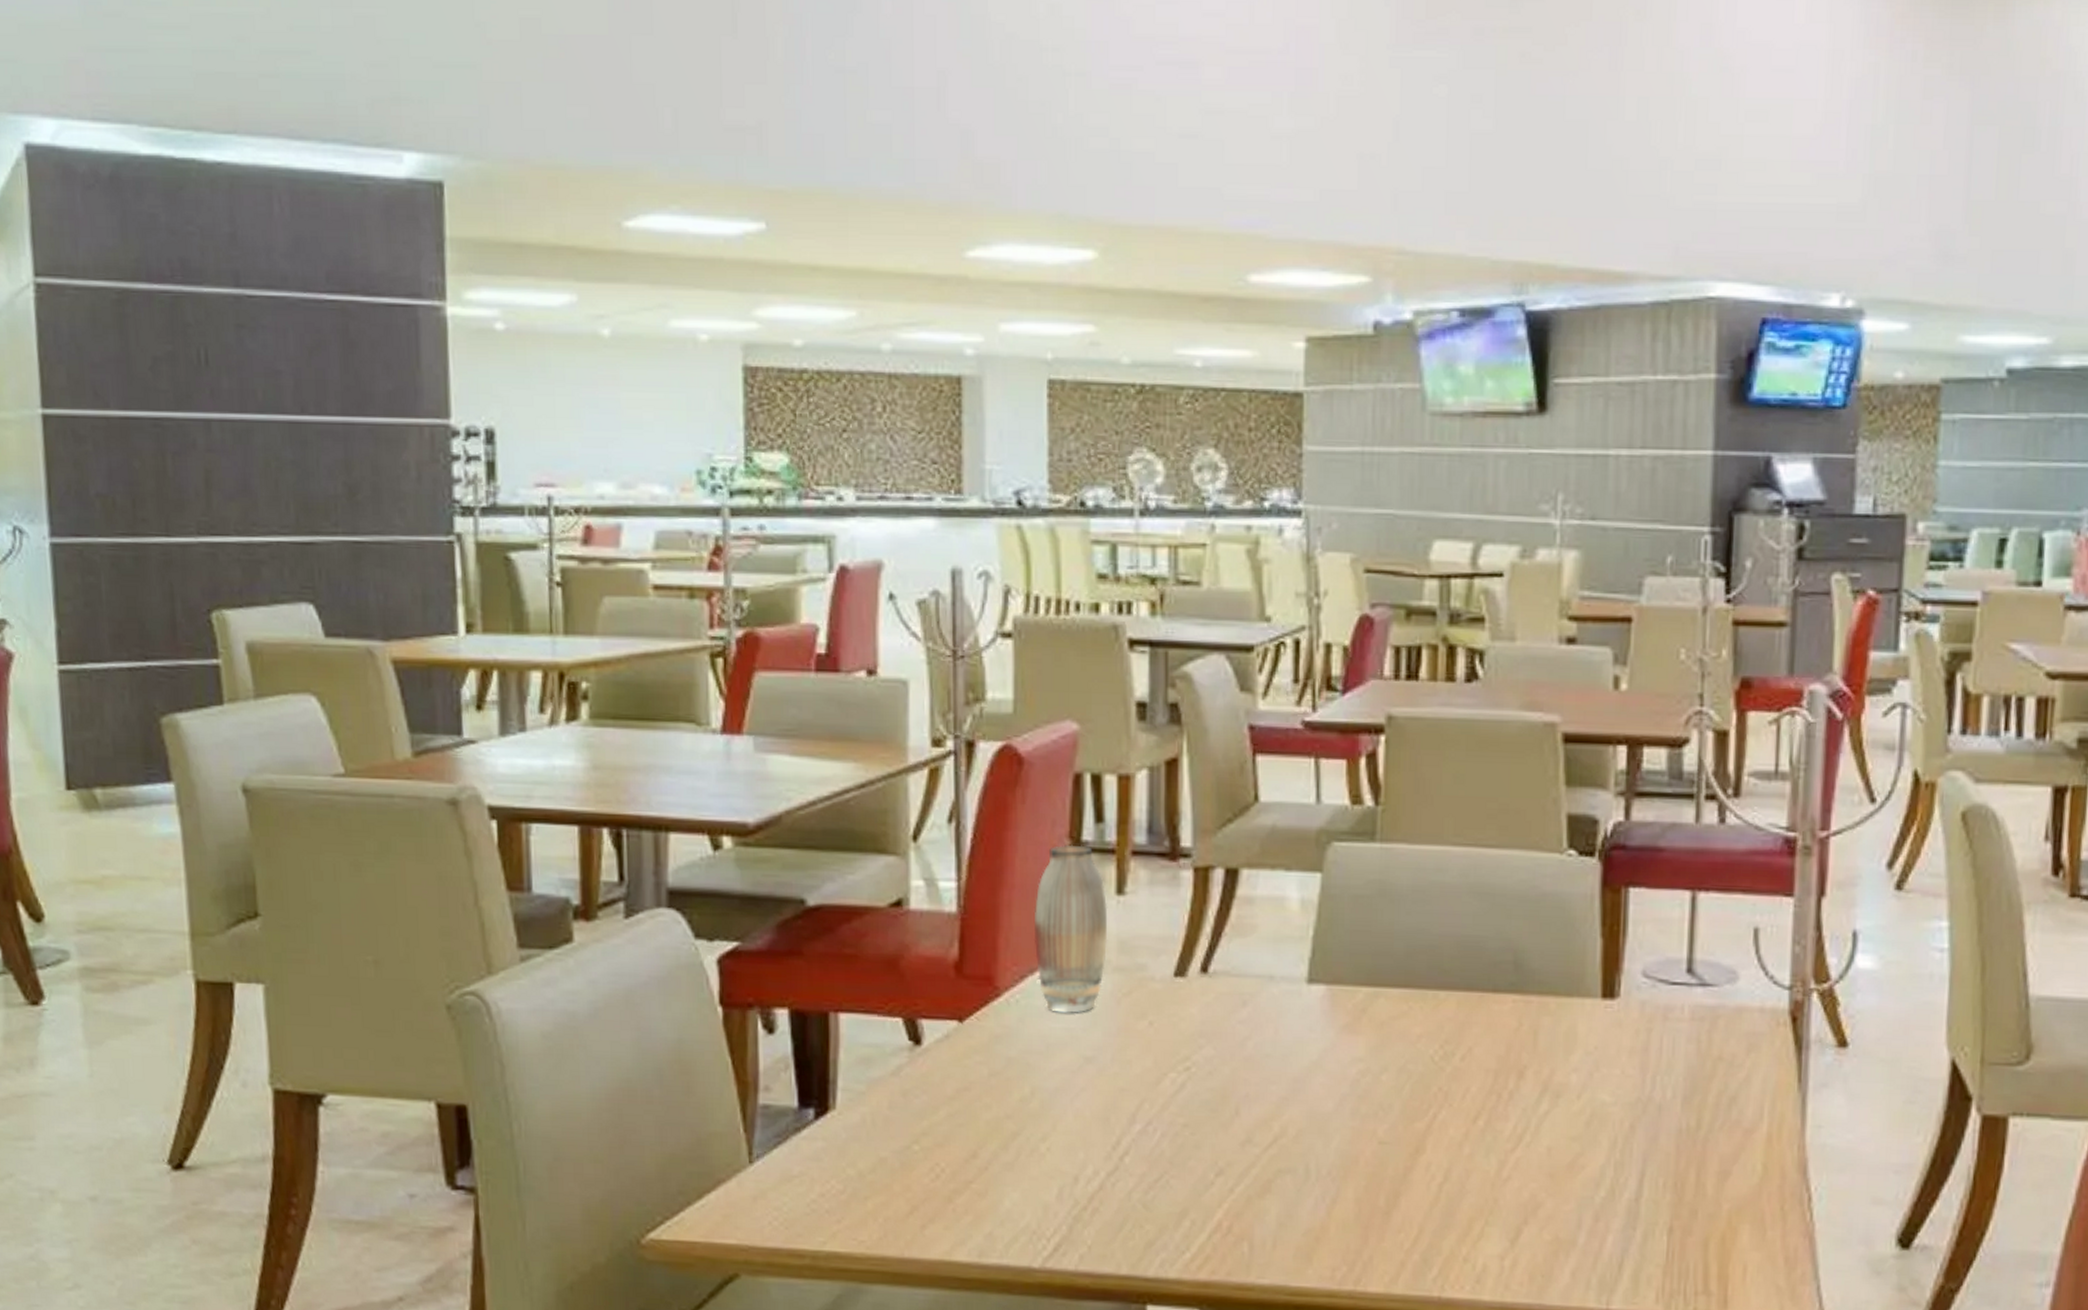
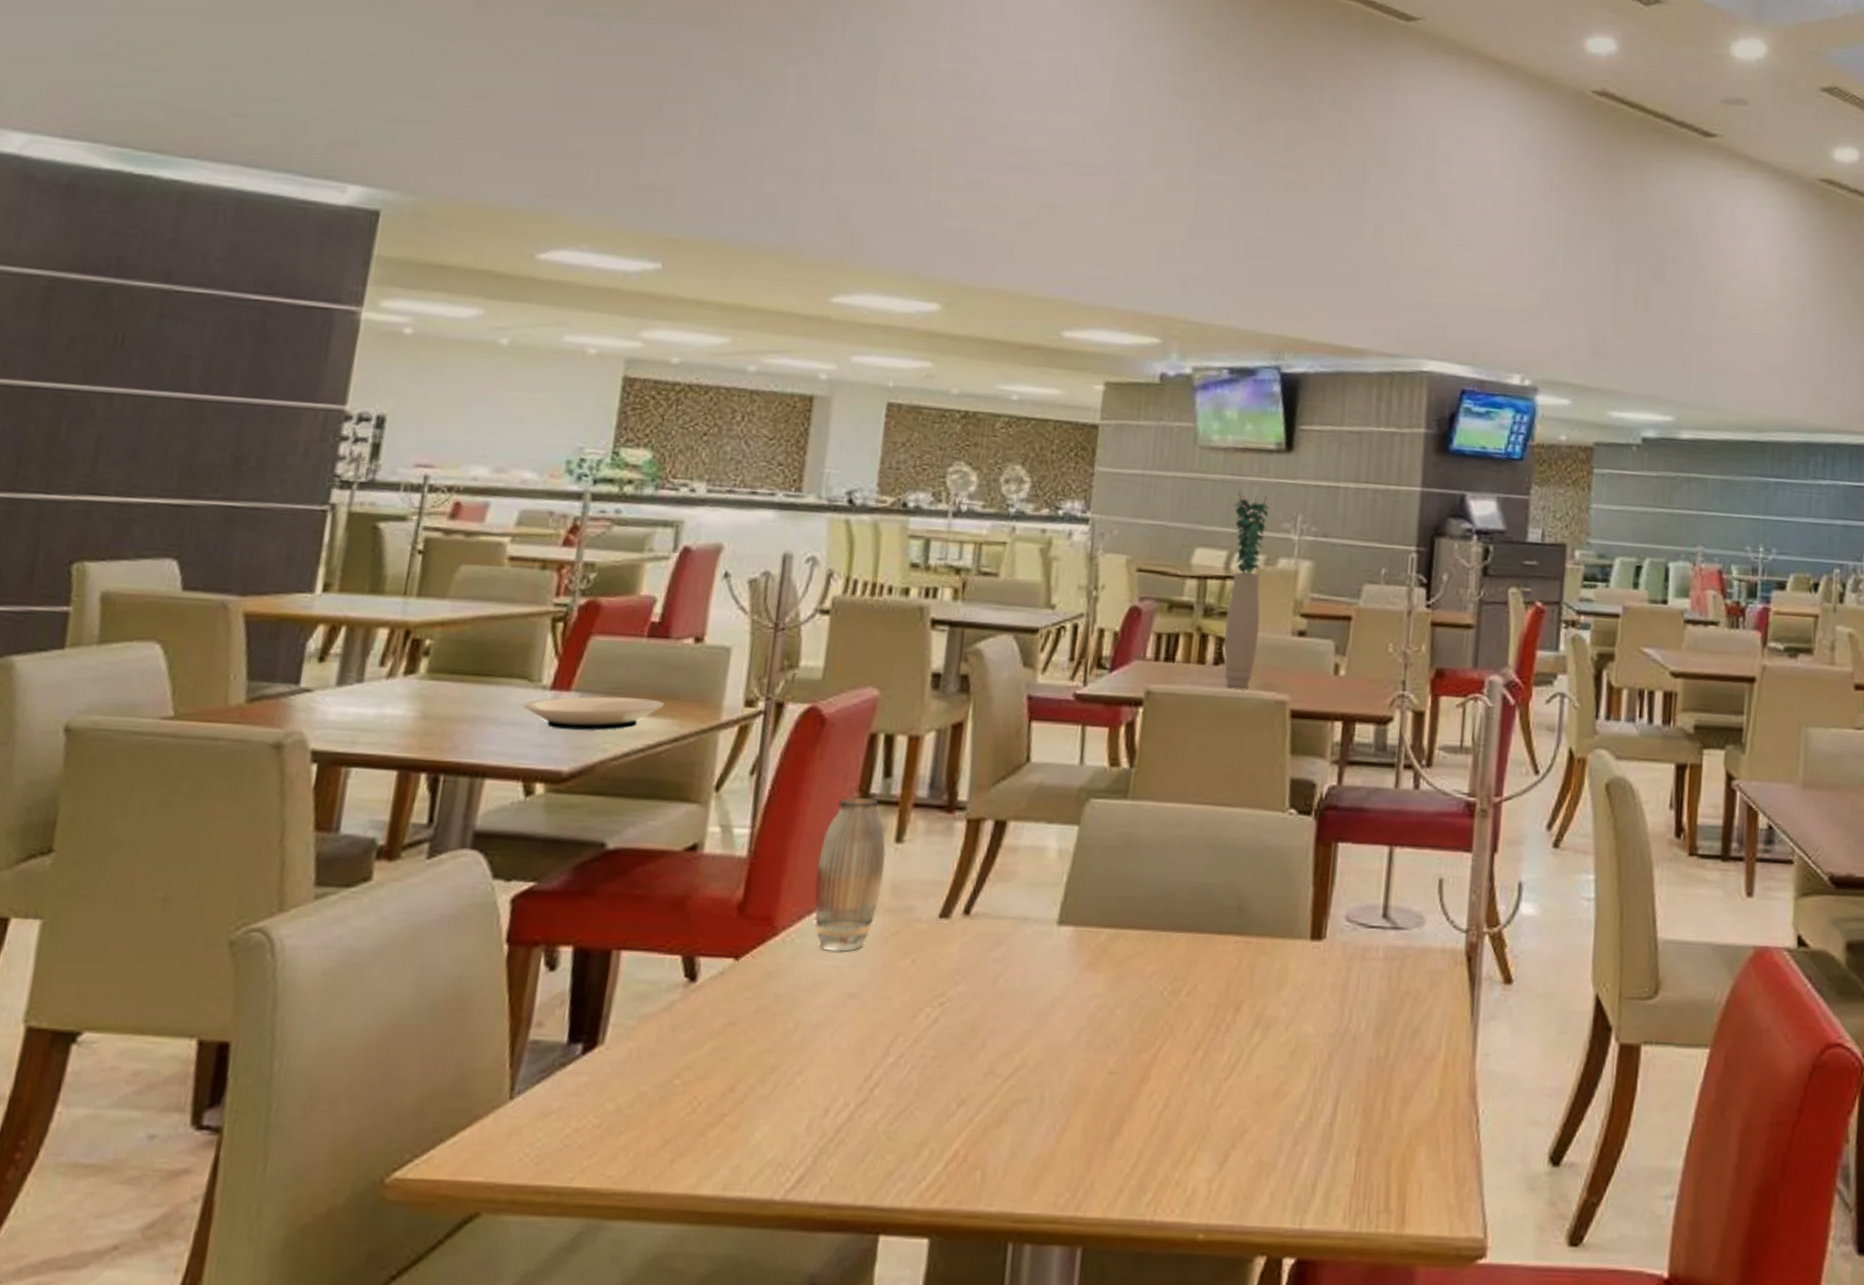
plate: none [694,739,845,777] -> present [522,696,665,730]
vase: none [1475,467,1522,711] -> present [1223,491,1270,690]

